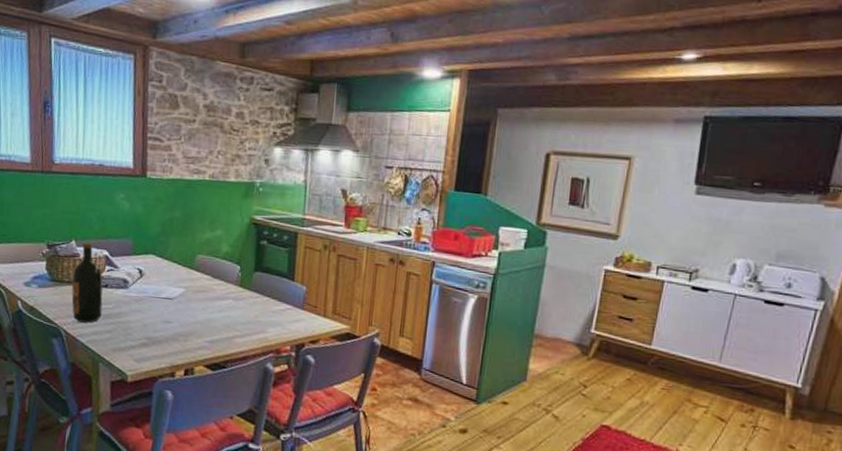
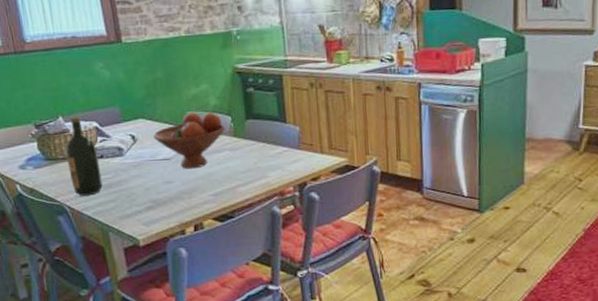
fruit bowl: none [160,256,233,313] -> present [153,112,226,169]

